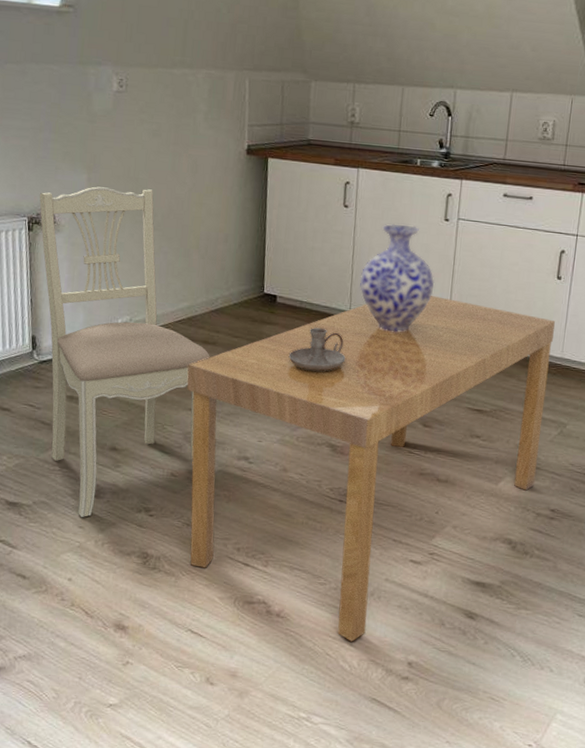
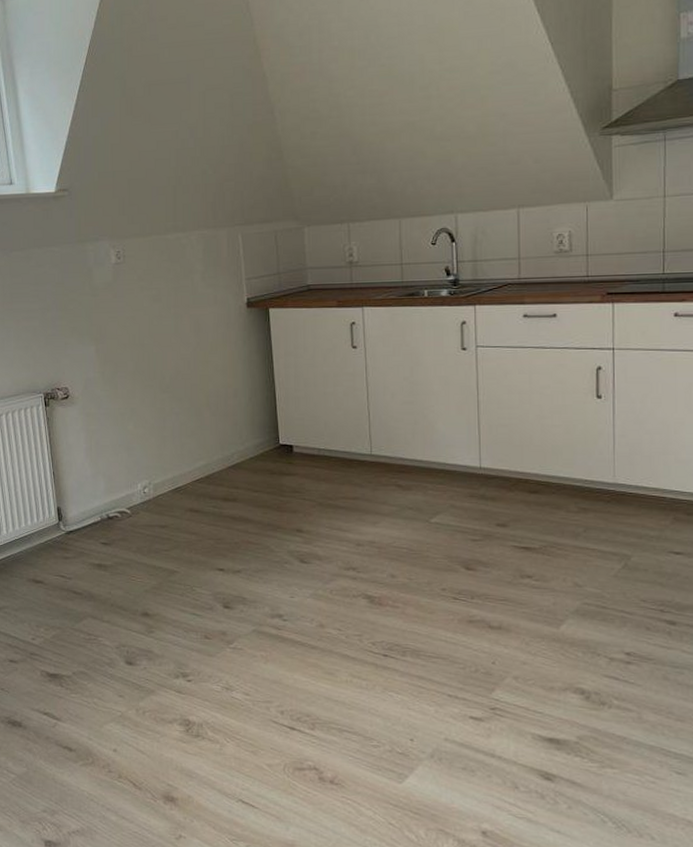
dining chair: present [39,186,211,518] -> none [52,353,233,687]
dining table: present [187,296,555,642] -> none [211,430,602,809]
candle holder: present [288,327,346,372] -> none [312,474,373,520]
vase: present [359,223,435,332] -> none [377,359,459,471]

